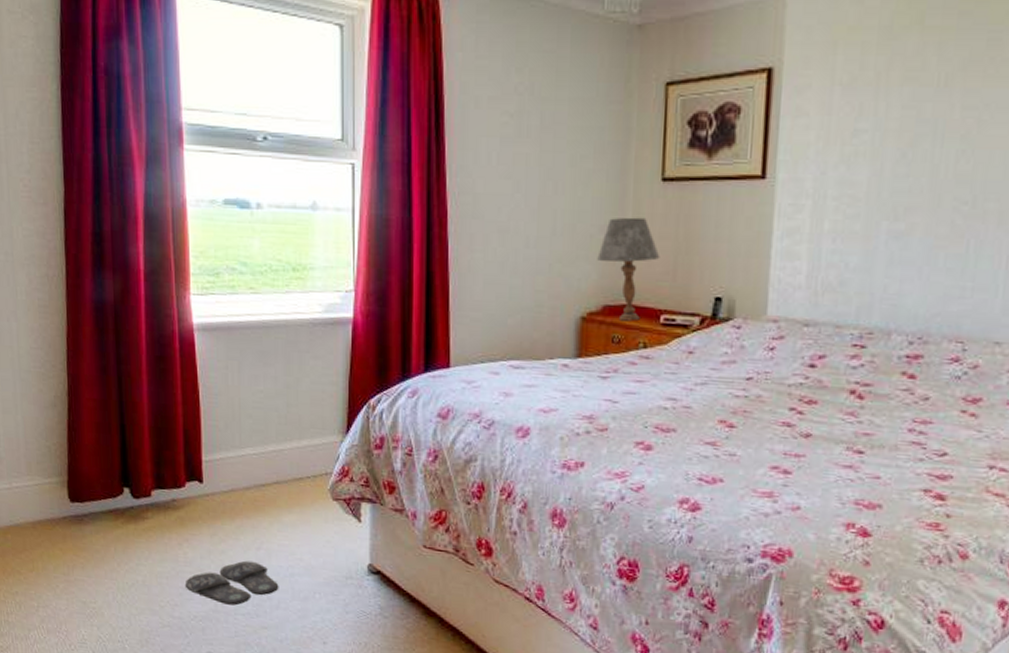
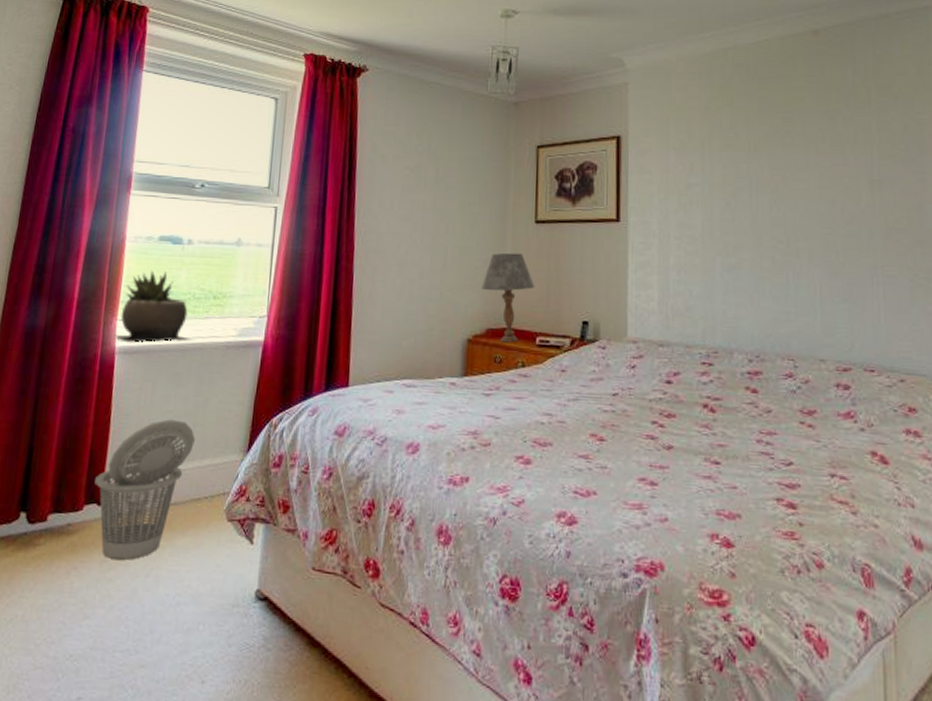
slippers: present [186,560,279,605] -> none [66,589,163,641]
succulent plant: none [190,238,275,320] -> present [114,270,193,344]
laundry basket: none [193,399,291,535] -> present [95,419,196,561]

